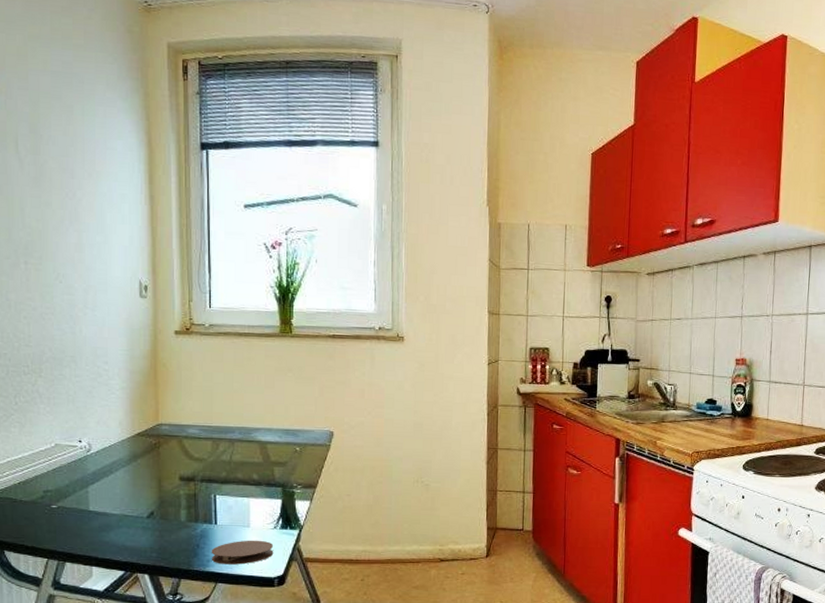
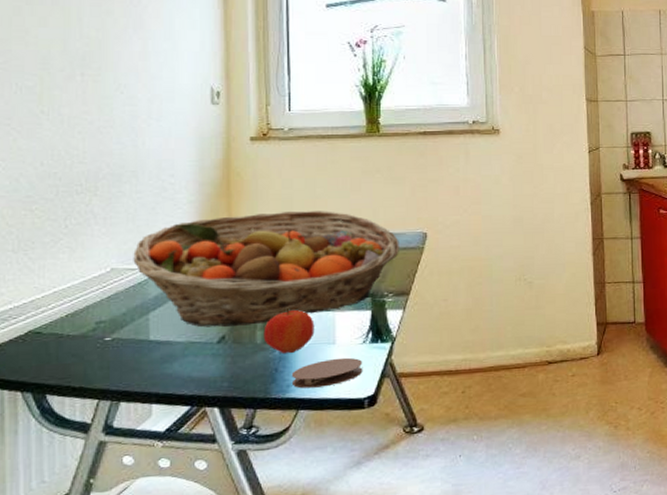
fruit basket: none [74,402,308,504] -> present [133,210,399,328]
apple: none [187,492,231,533] -> present [263,308,315,354]

